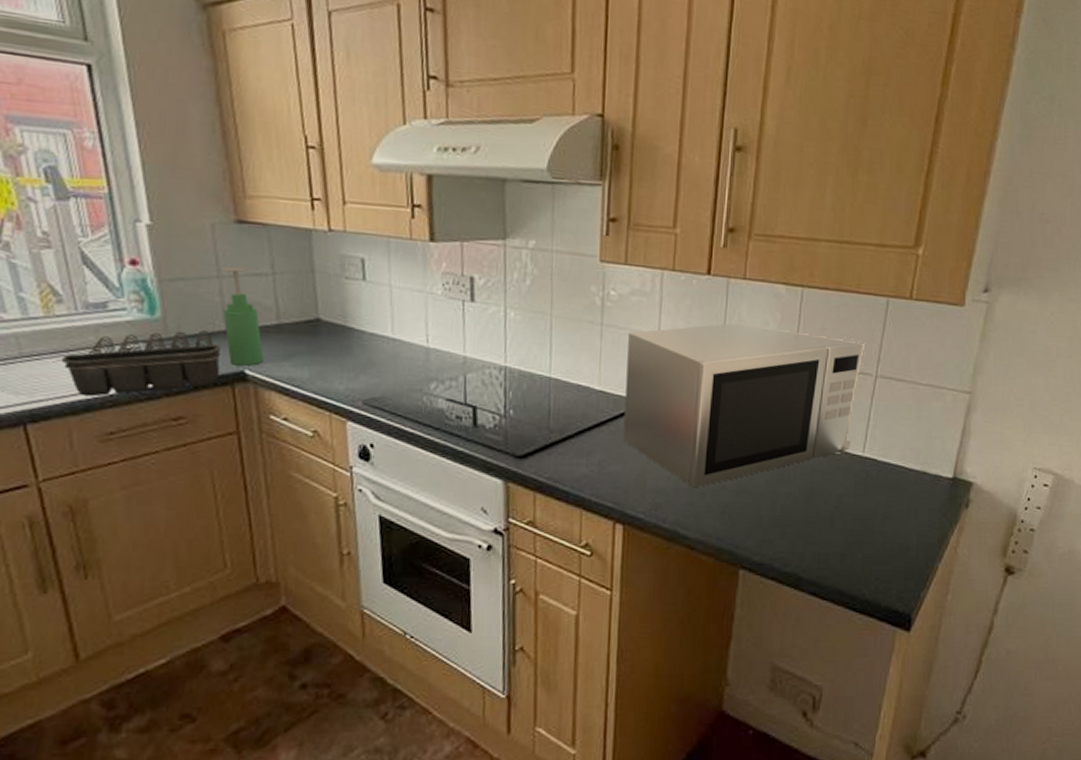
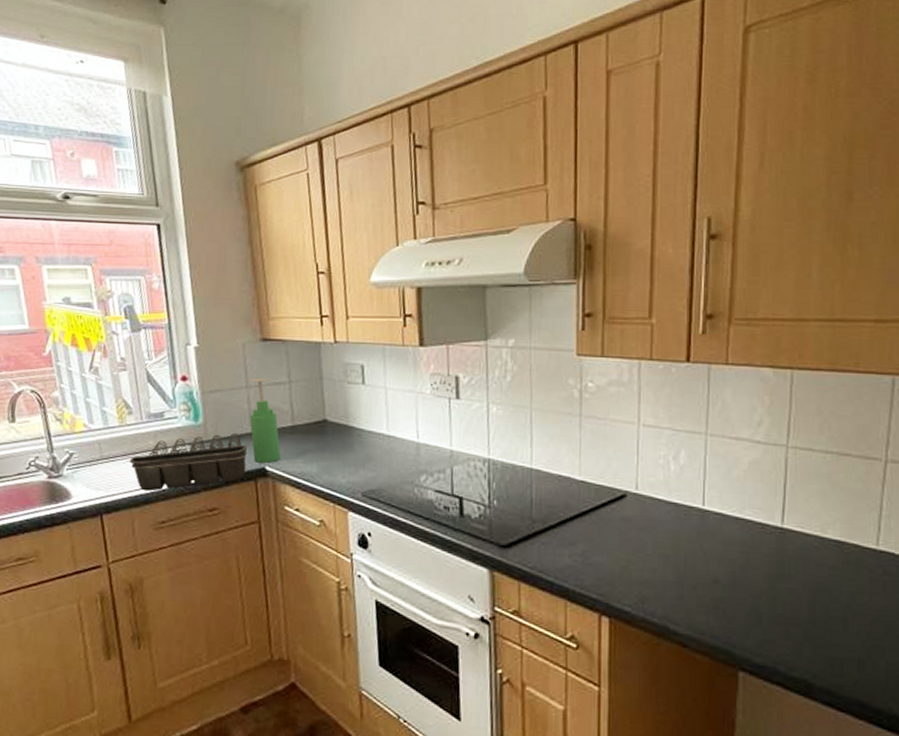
microwave: present [623,321,867,488] -> none [606,407,872,581]

